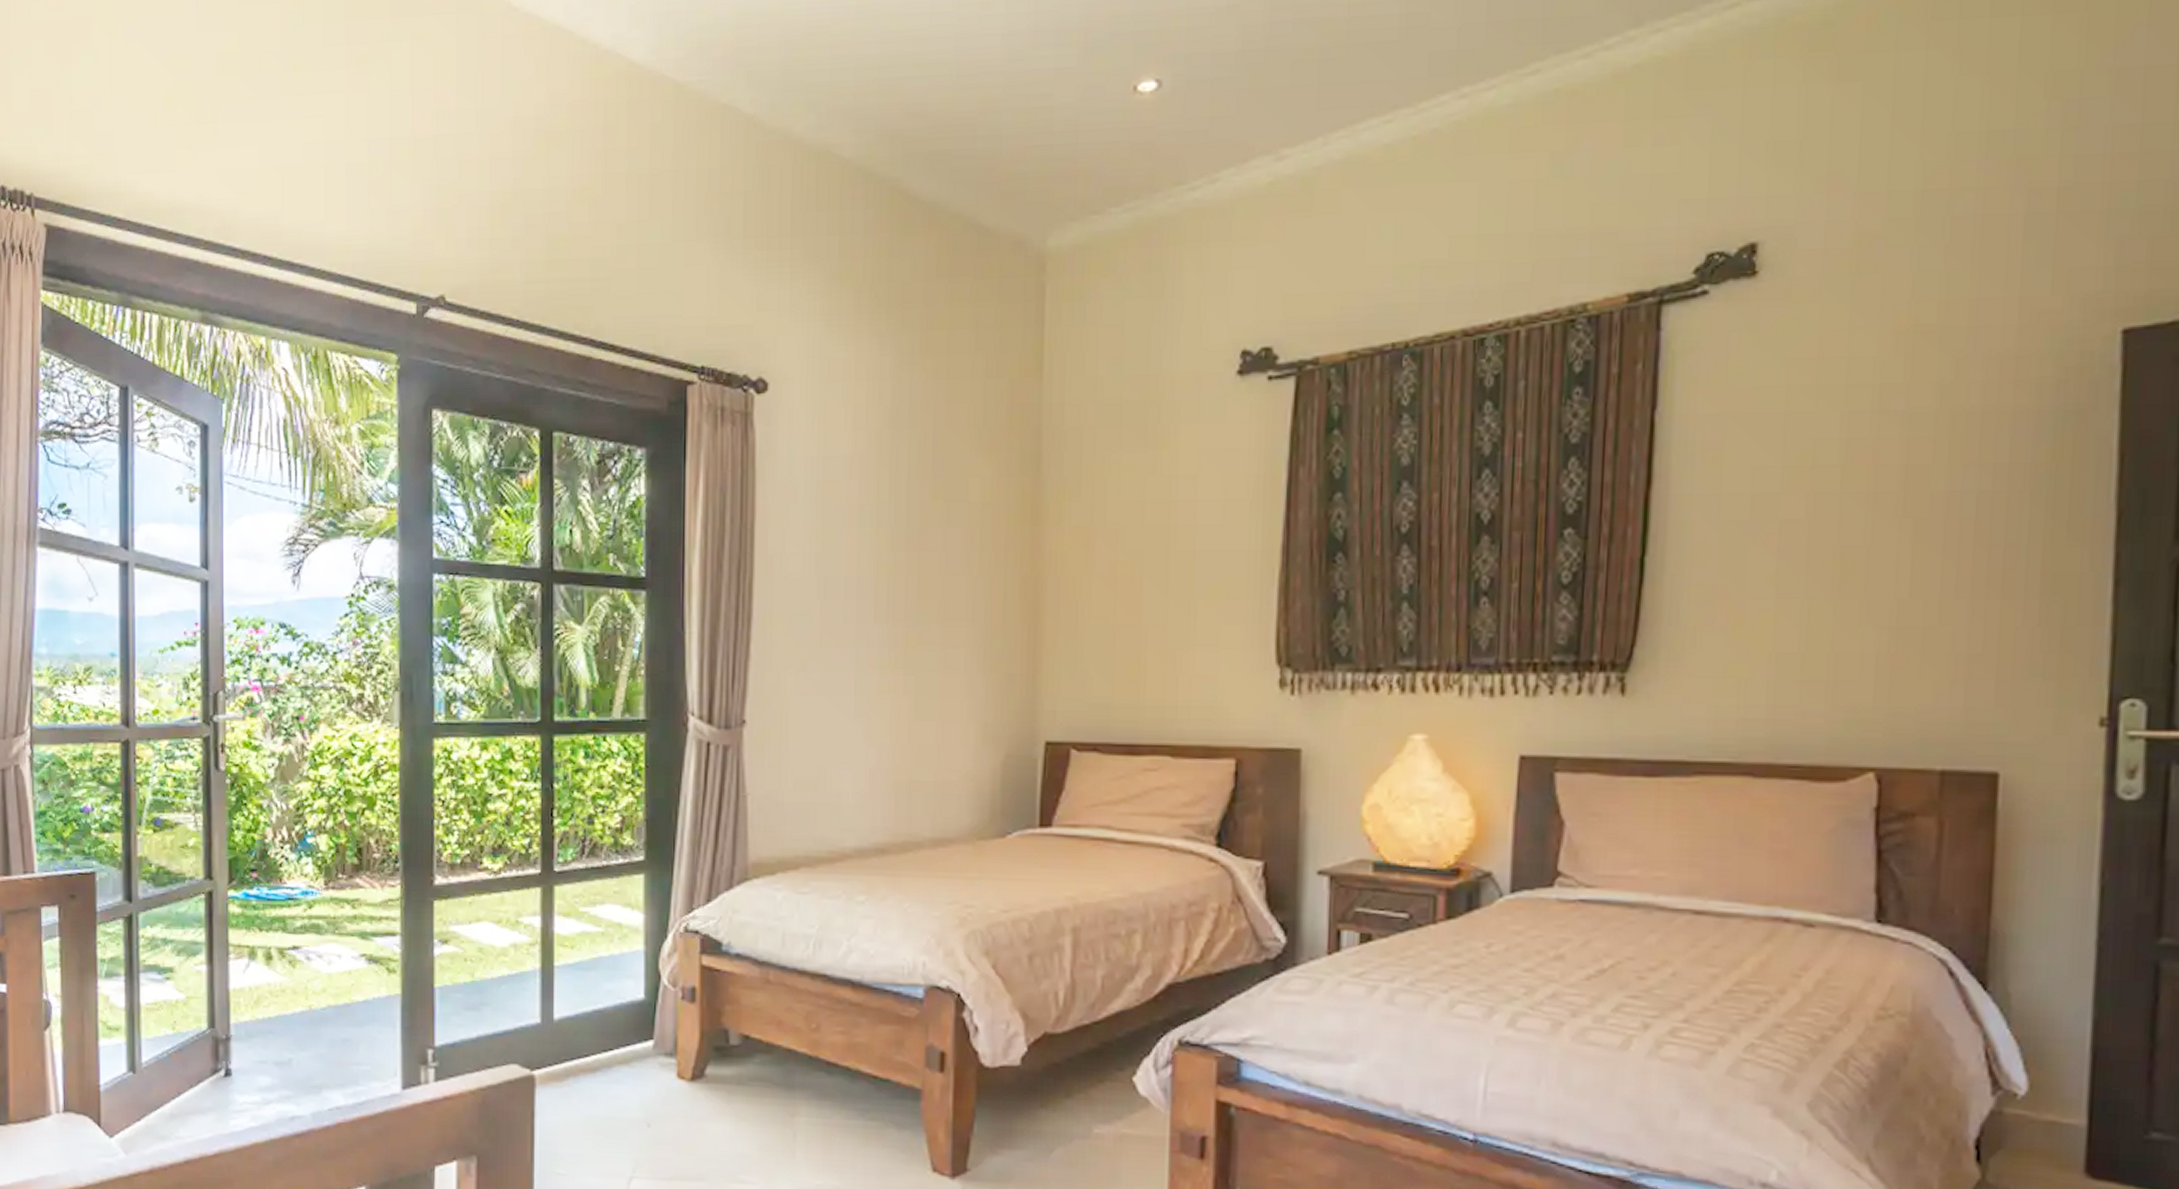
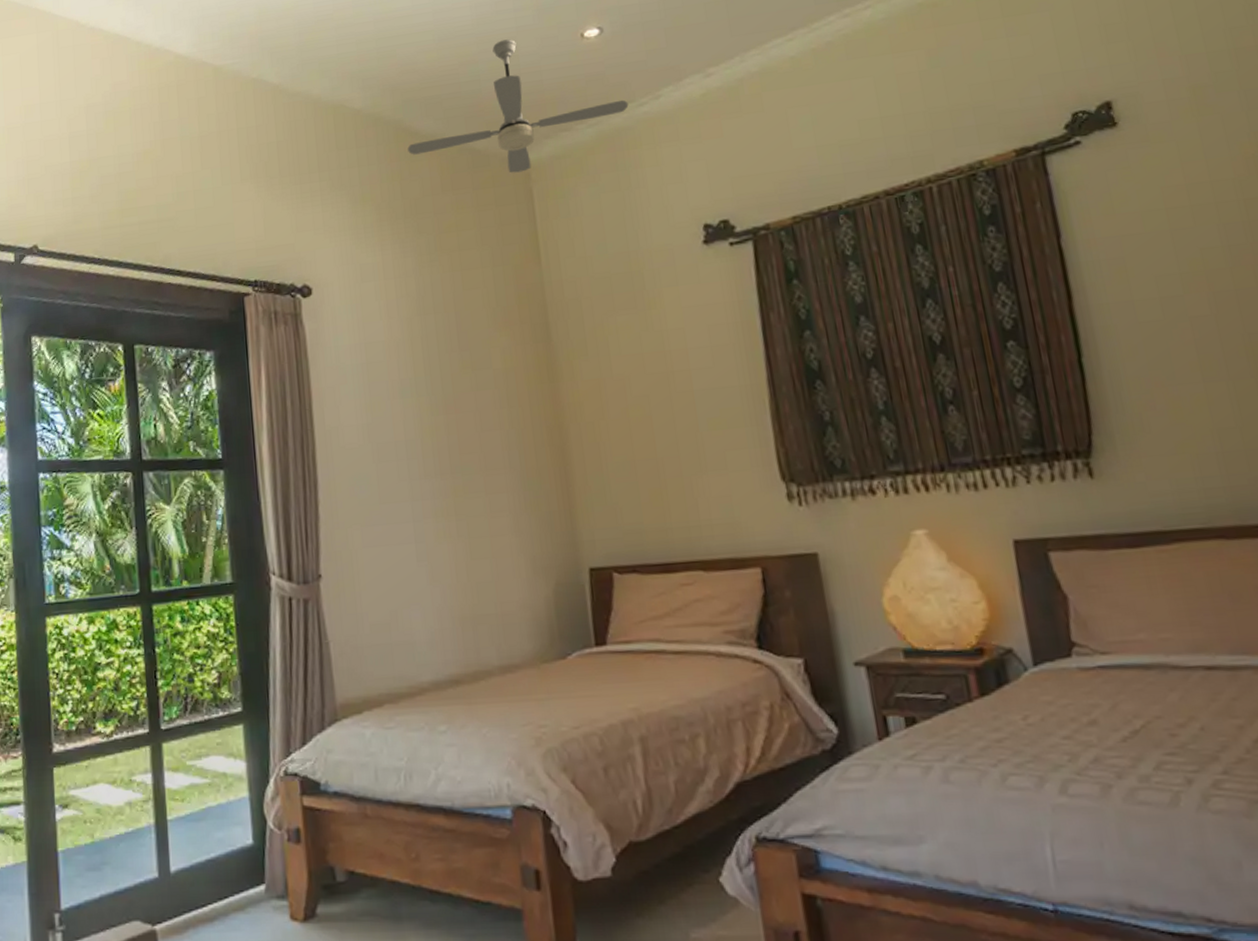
ceiling fan: none [902,84,1178,262] -> present [407,39,629,173]

